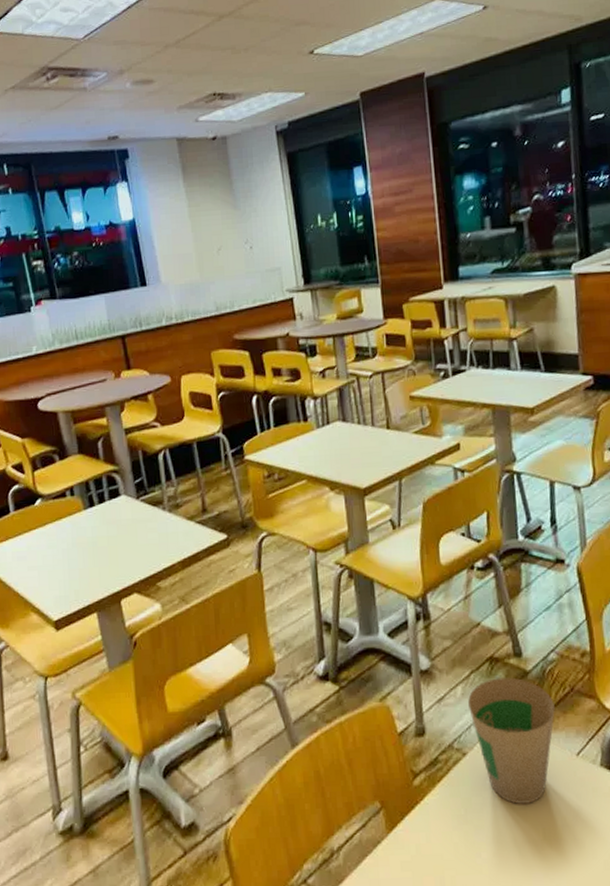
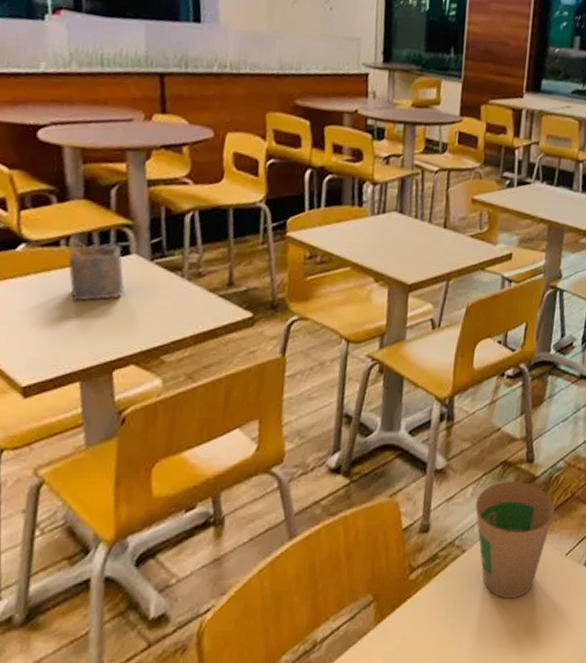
napkin holder: none [72,488,119,542] -> present [67,238,124,301]

